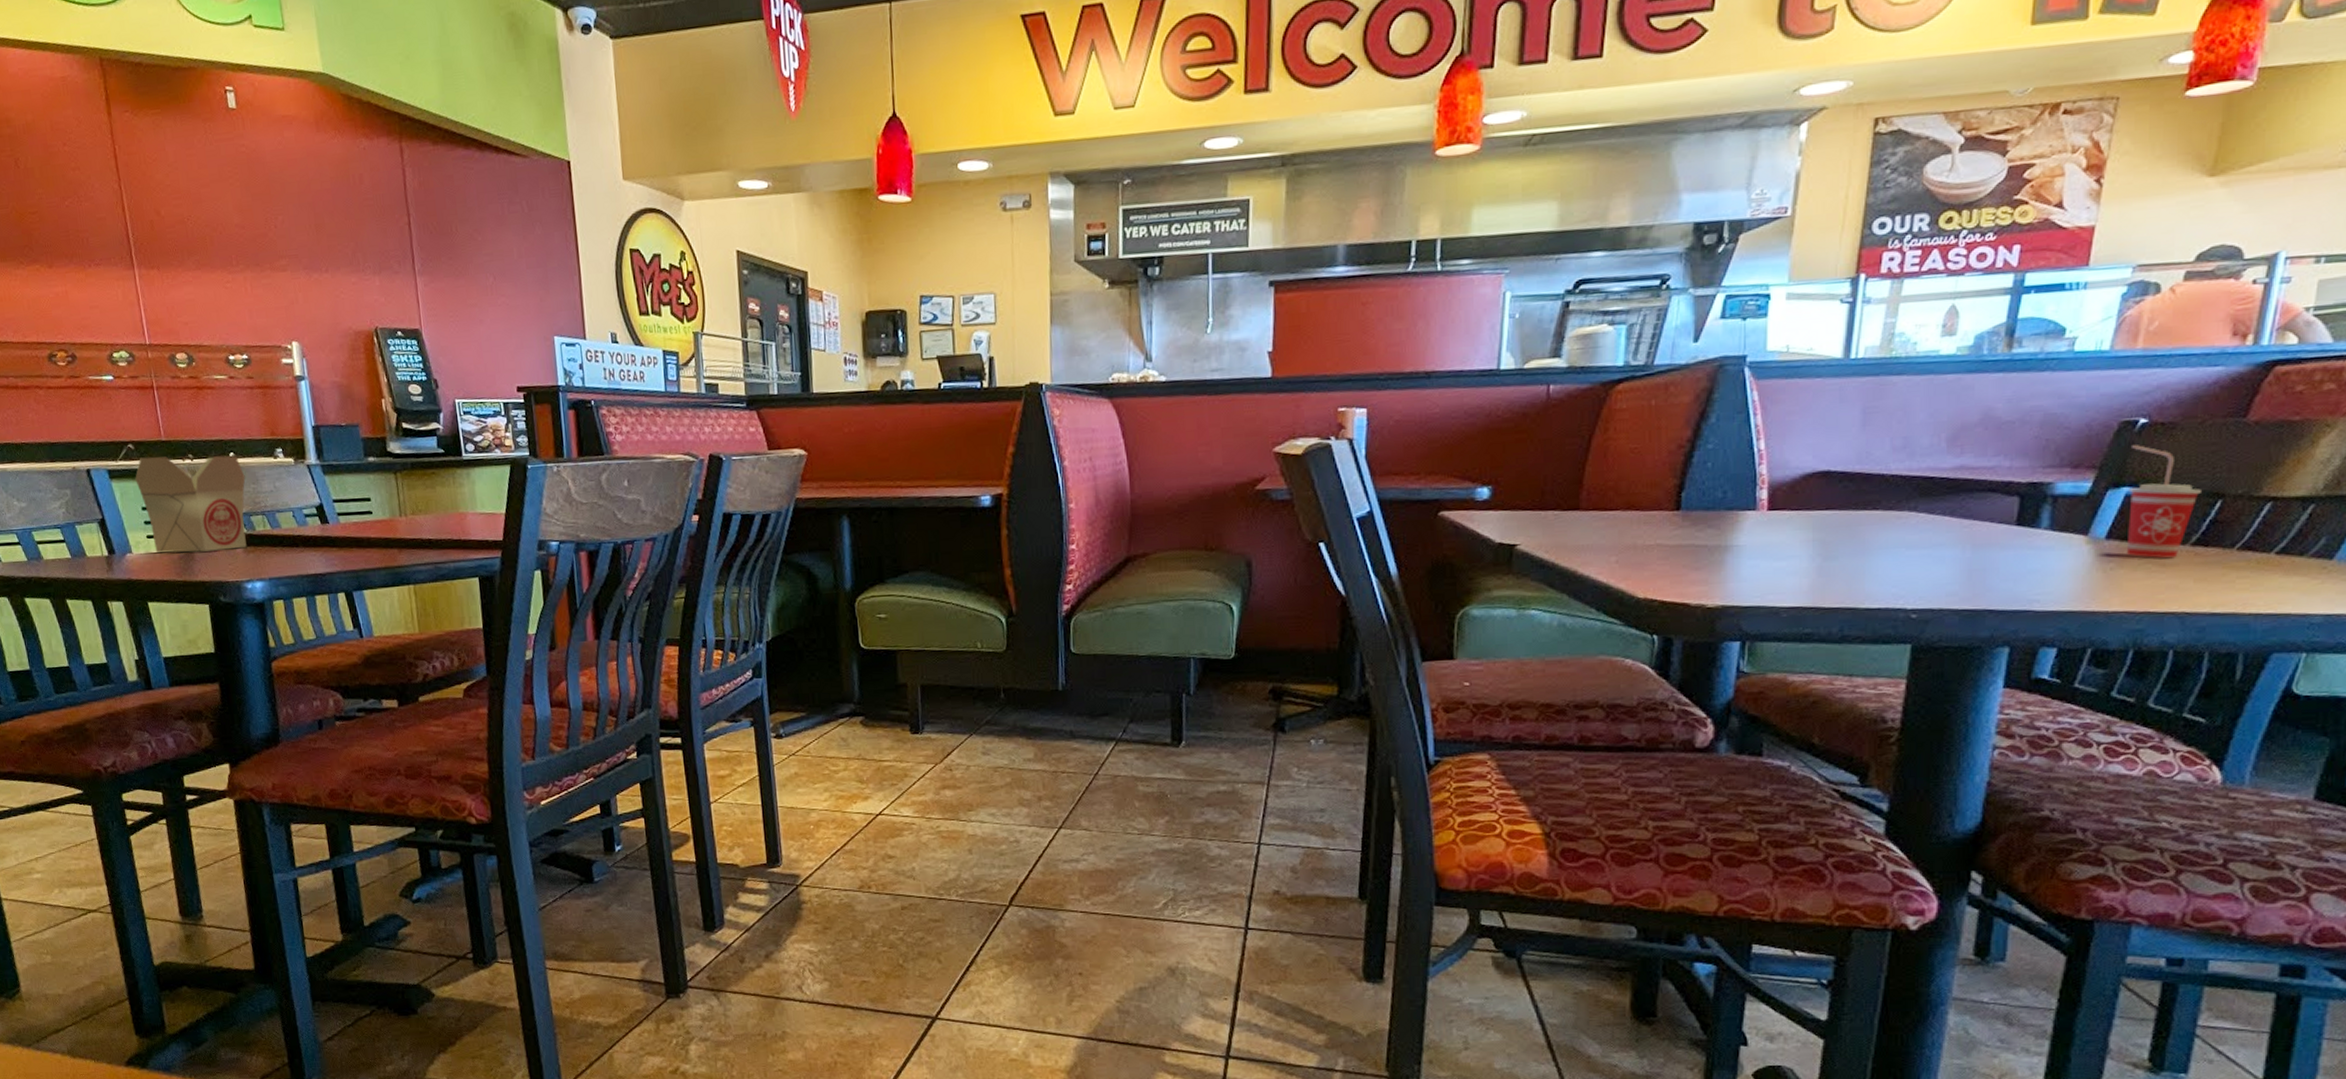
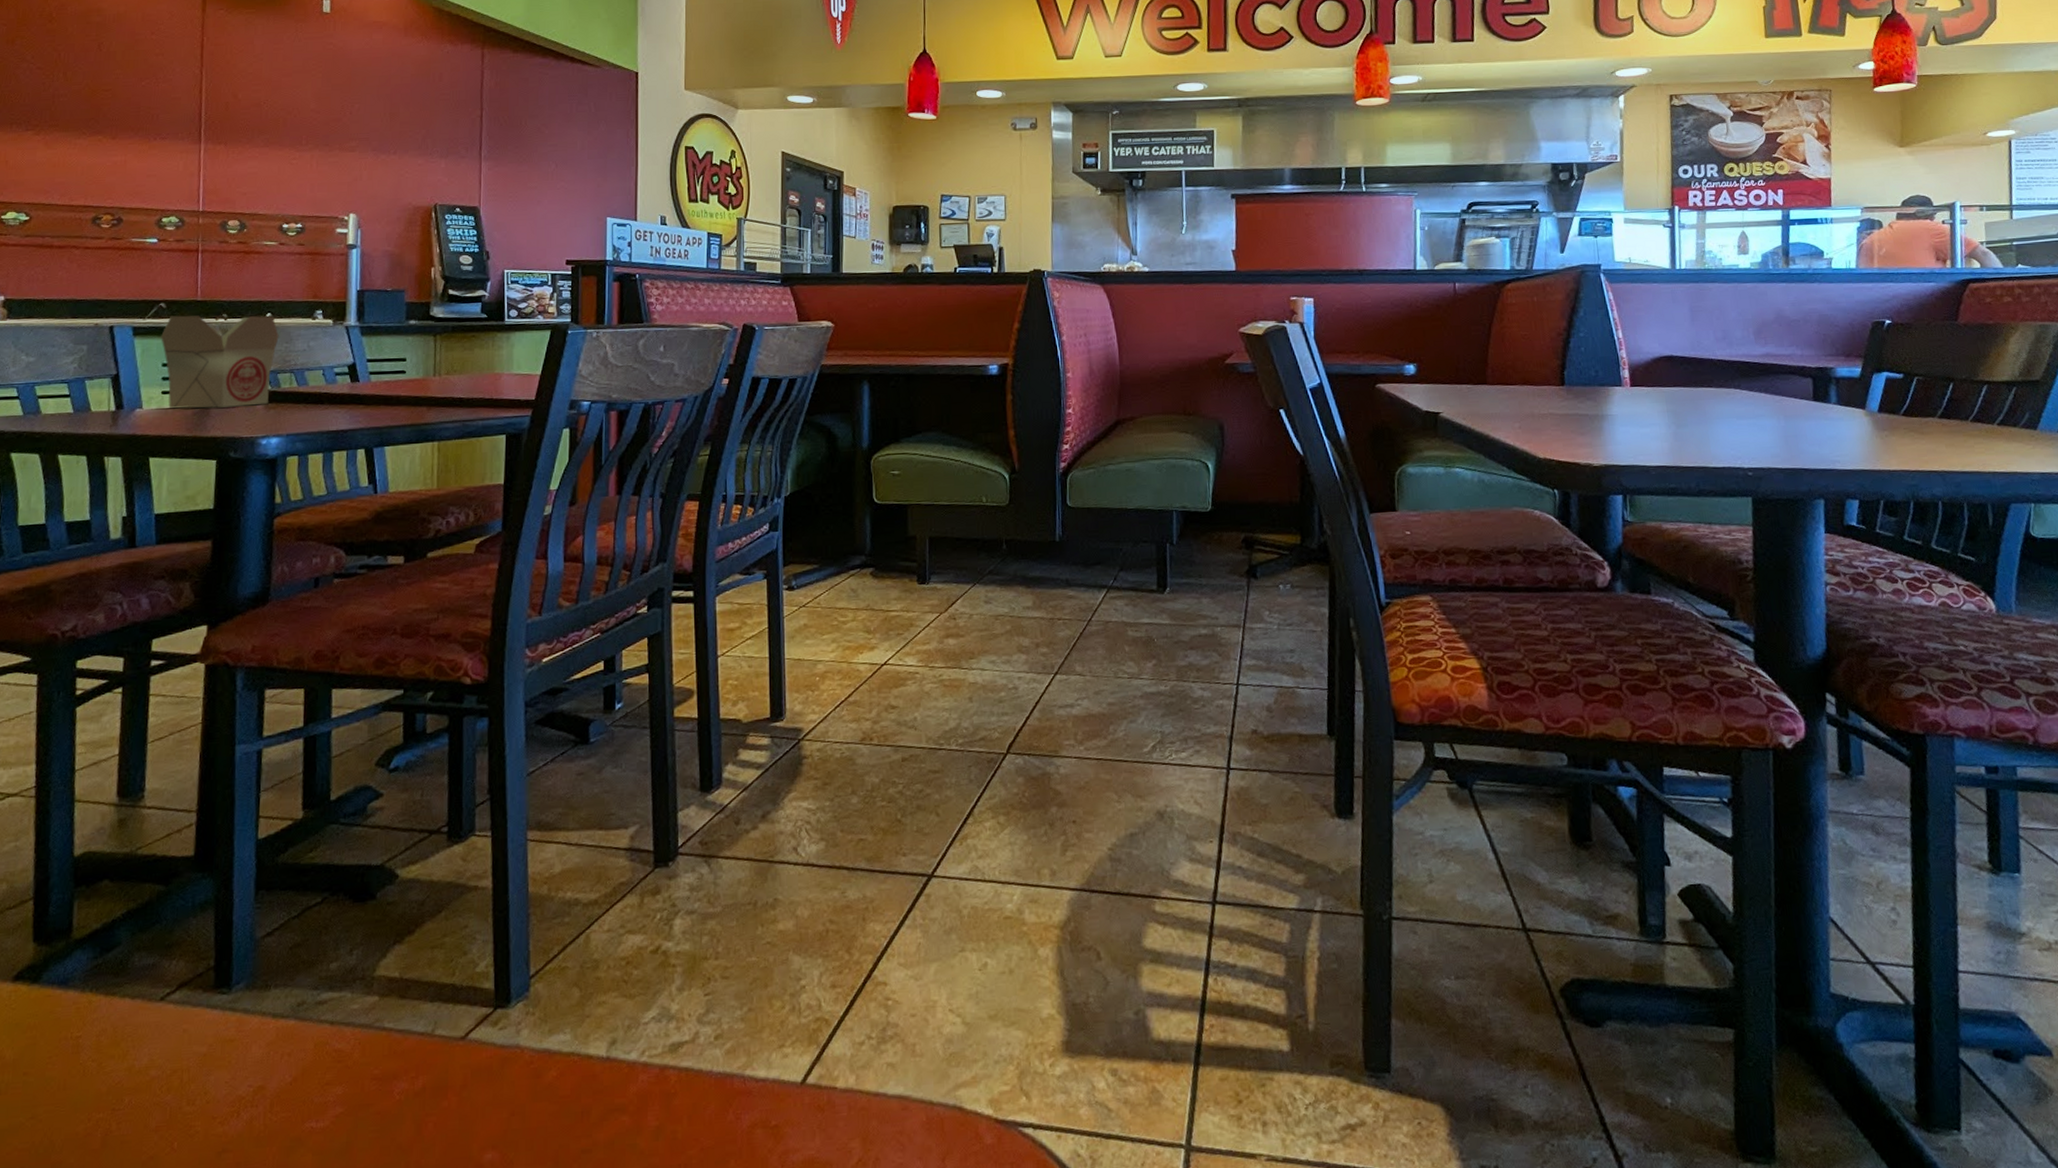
beverage cup: present [2126,443,2201,559] -> none [1882,339,1938,428]

